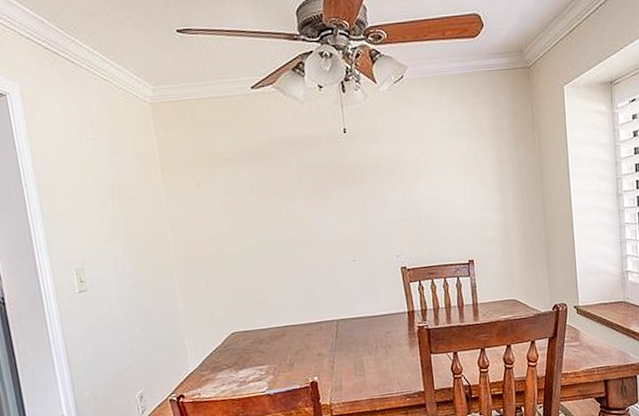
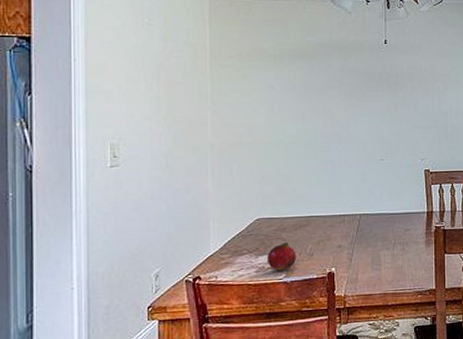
fruit: none [246,355,277,384] -> present [266,242,296,271]

